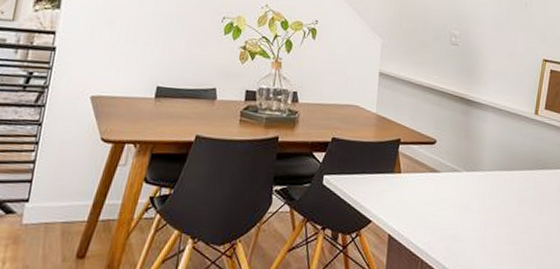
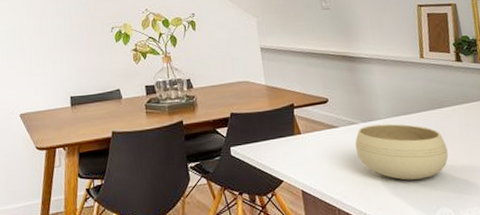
bowl: none [452,175,541,241] -> present [355,123,448,180]

